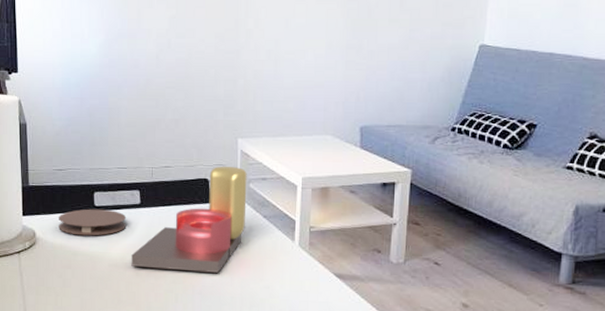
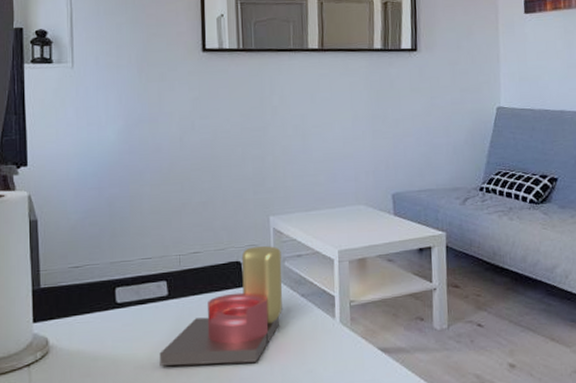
coaster: present [59,209,127,236] -> none [75,305,153,338]

